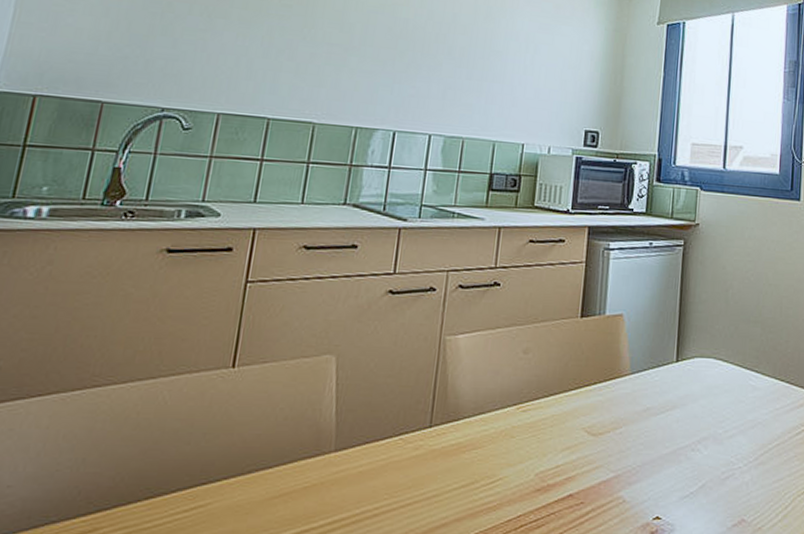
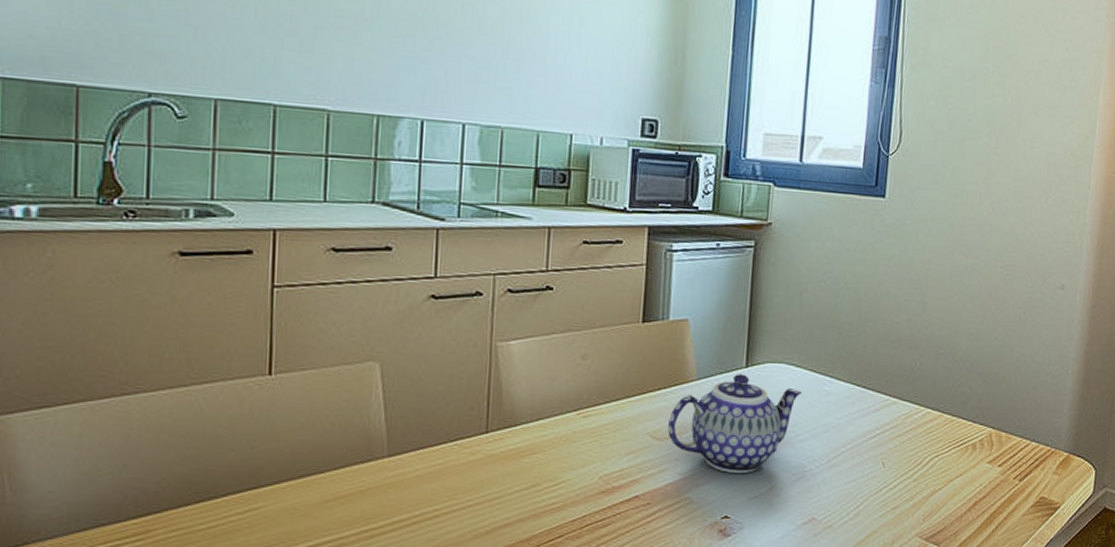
teapot: none [602,368,729,470] -> present [668,374,802,473]

